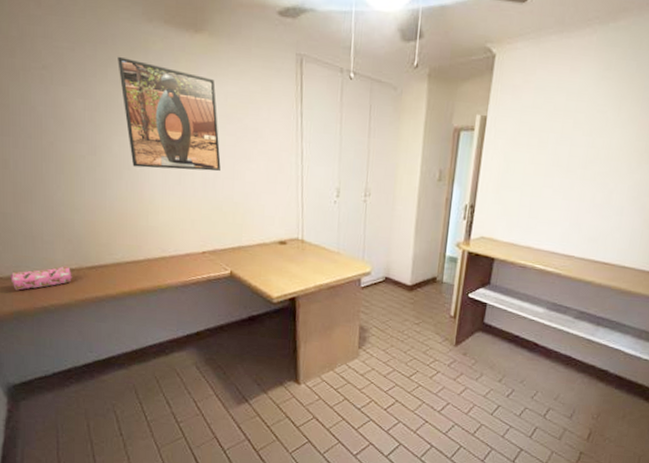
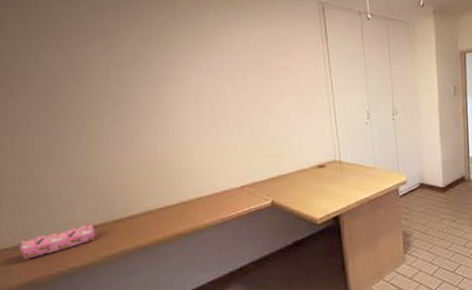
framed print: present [118,56,221,172] -> none [143,15,254,114]

